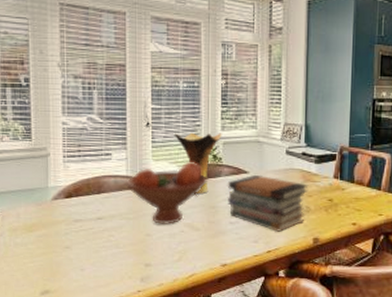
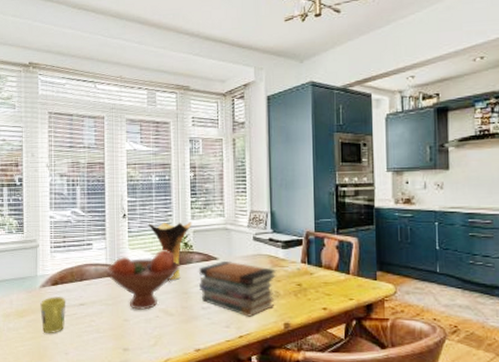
mug: none [52,210,81,249] -> present [40,297,66,333]

